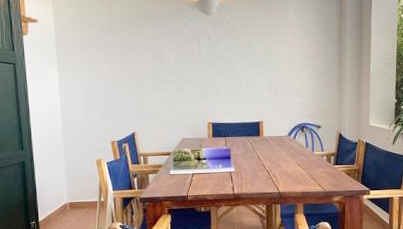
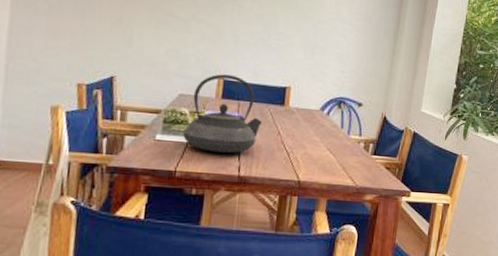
teapot: none [189,119,246,179] -> present [183,74,263,154]

